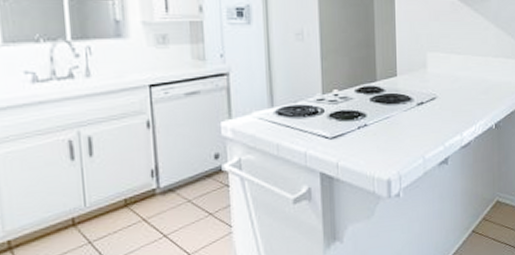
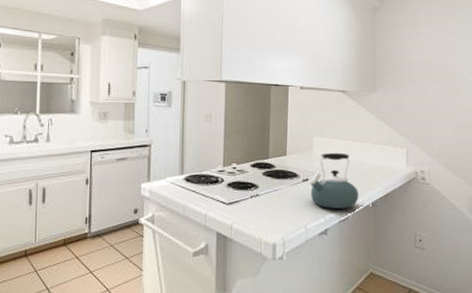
kettle: none [424,69,481,134] -> present [308,152,359,209]

